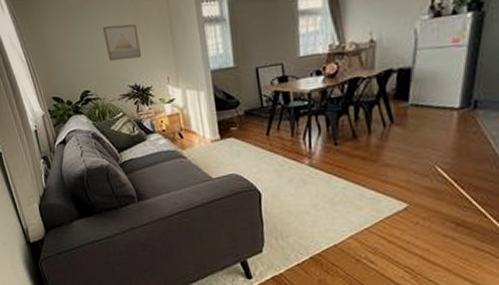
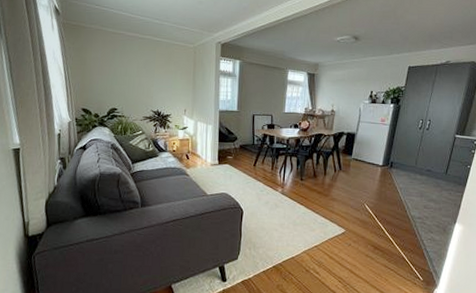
wall art: present [102,24,141,62] -> none [138,61,168,90]

